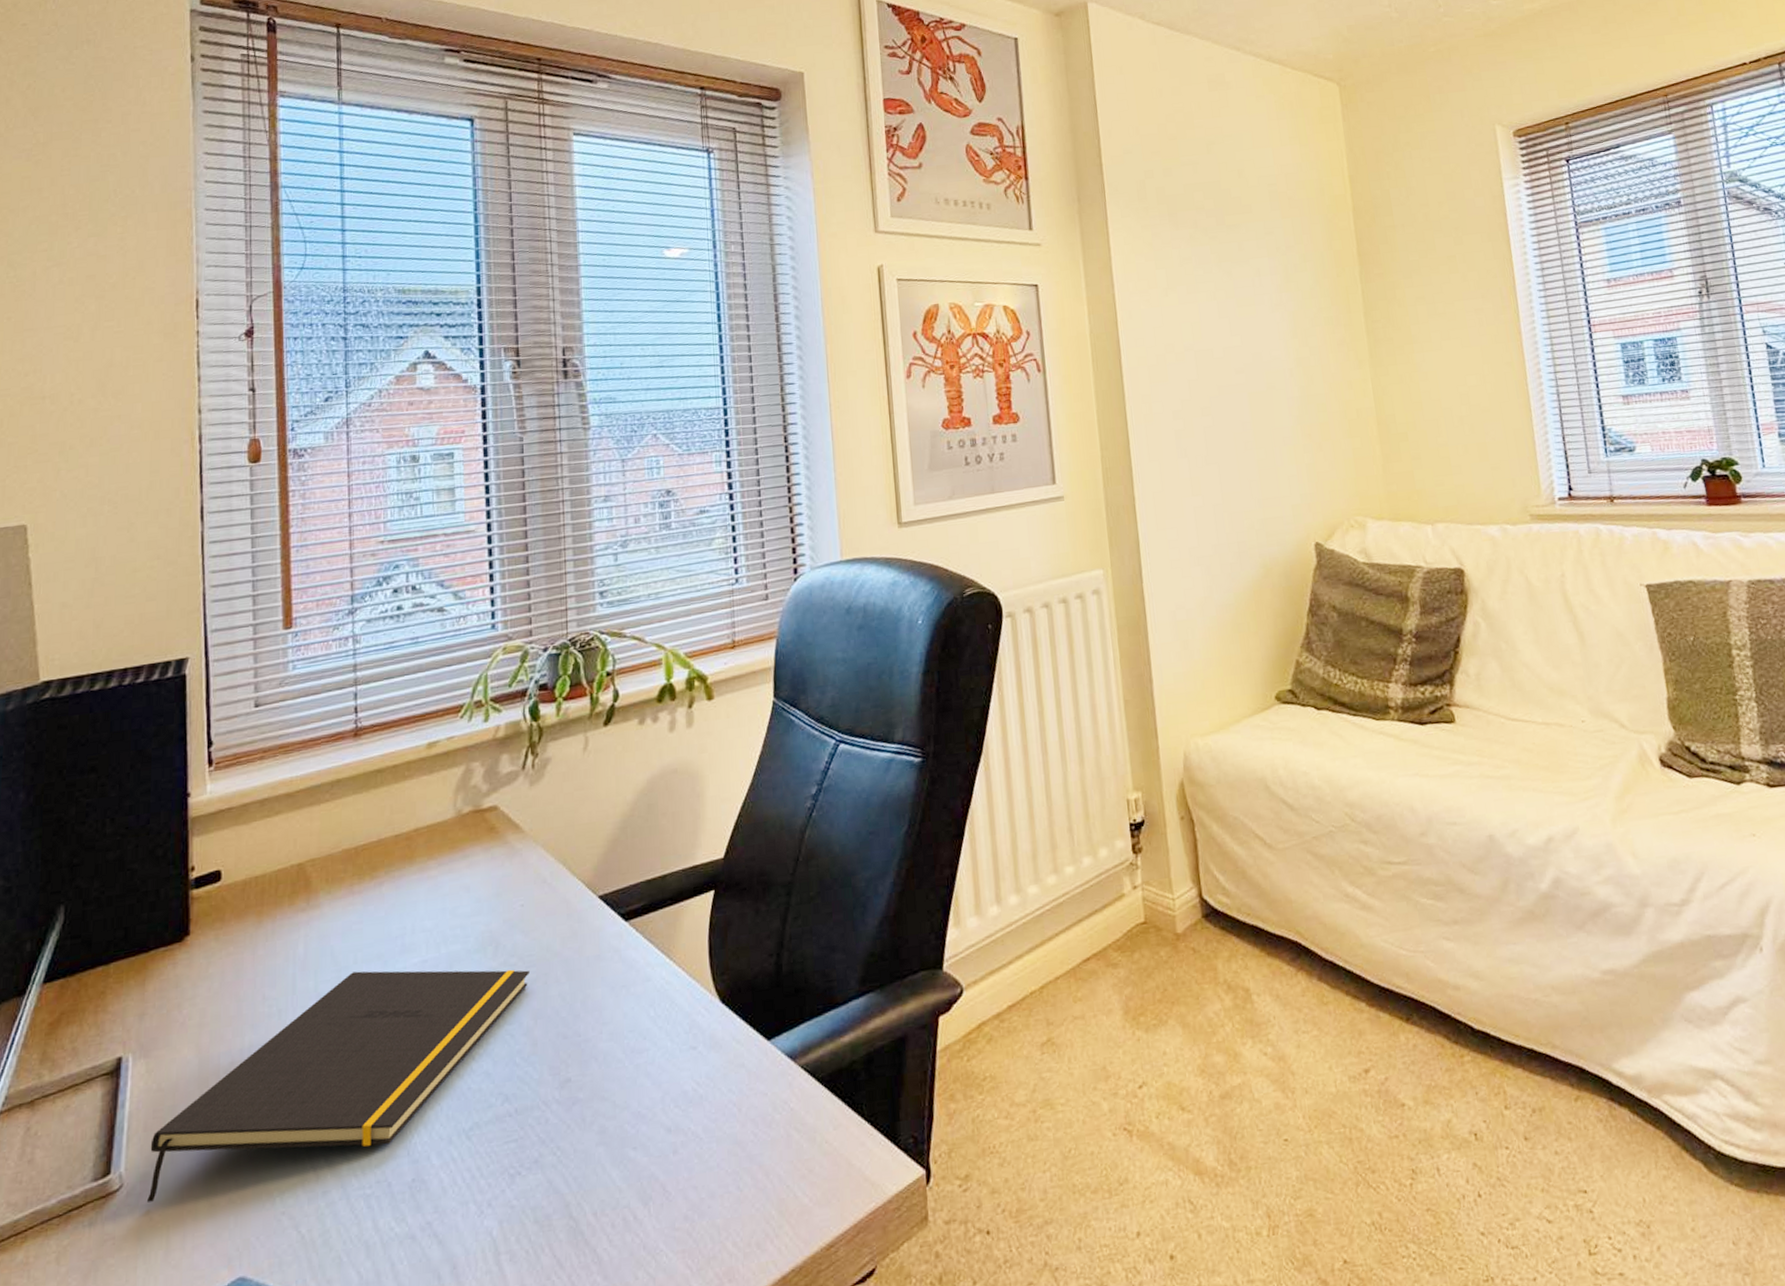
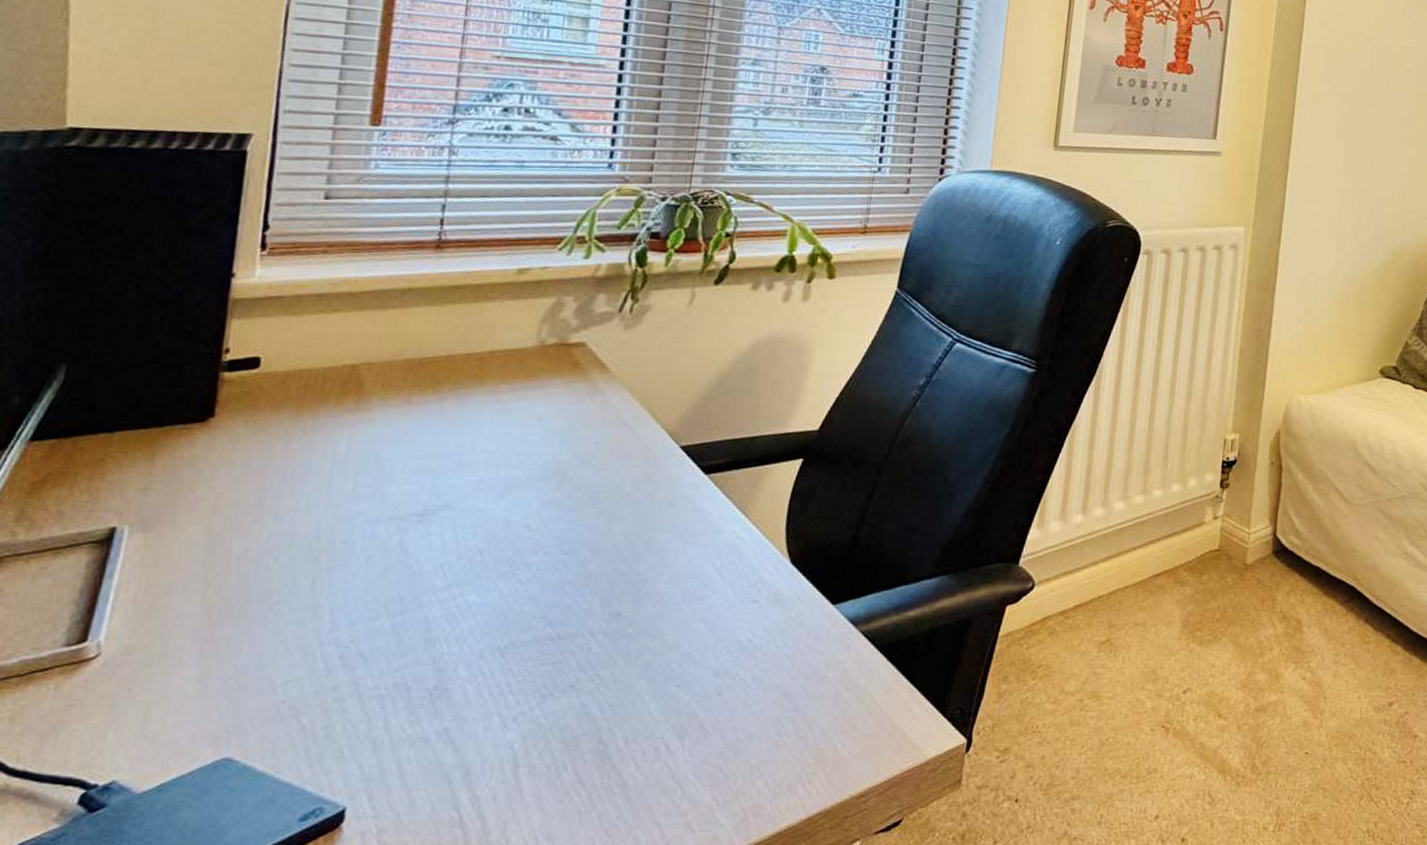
notepad: present [146,969,529,1202] -> none [126,480,594,674]

